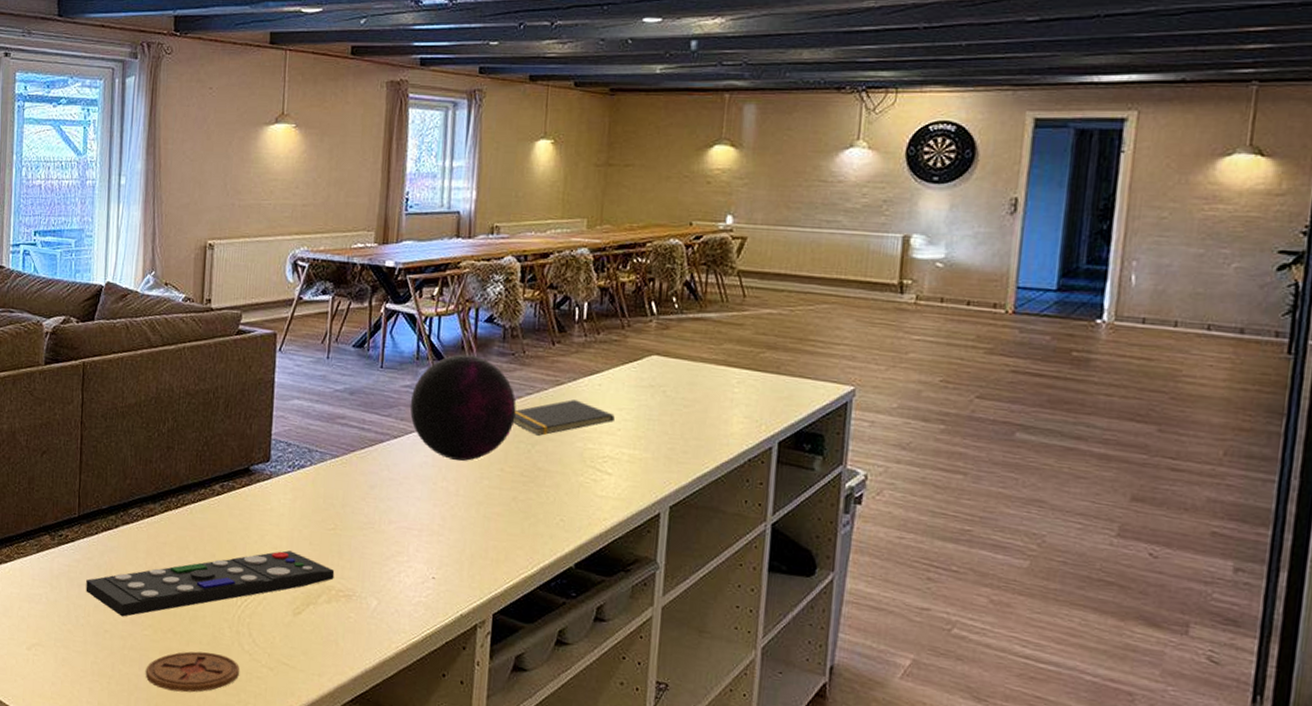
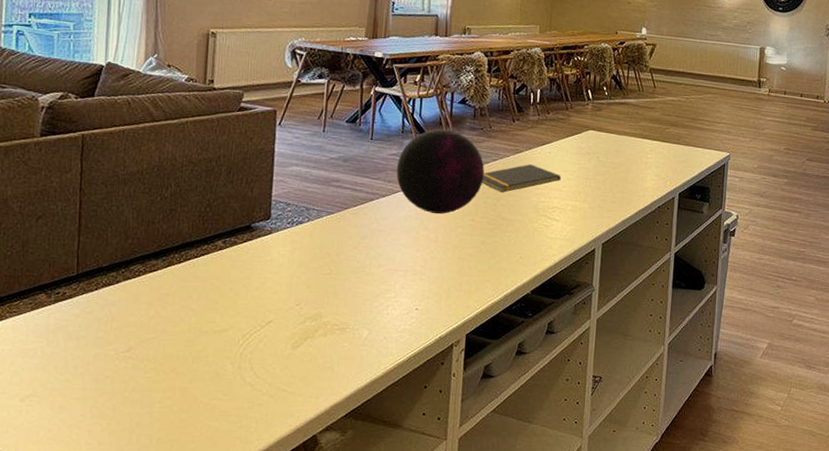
remote control: present [86,550,335,617] -> none [85,294,330,363]
coaster: present [145,651,239,693] -> none [147,387,241,425]

